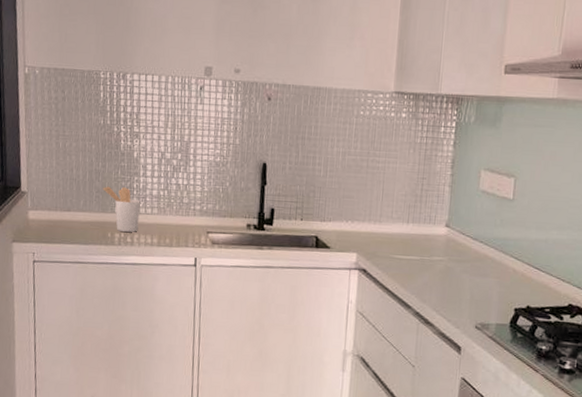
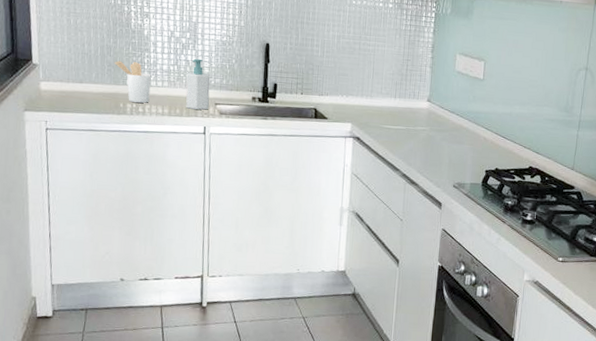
soap bottle: none [176,182,202,239] -> present [186,58,210,110]

